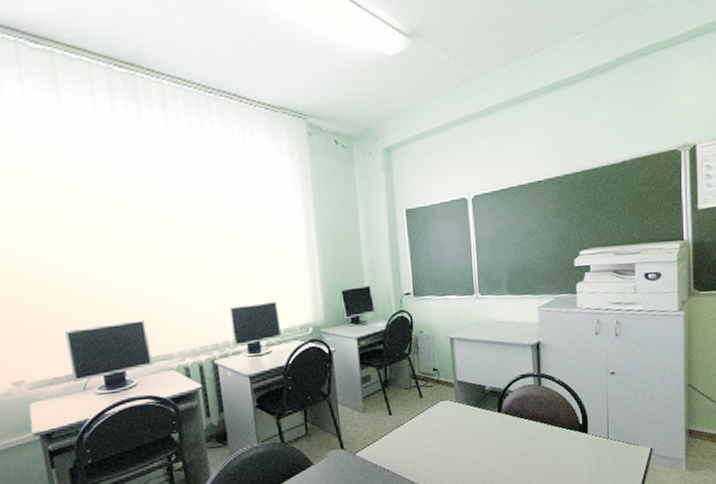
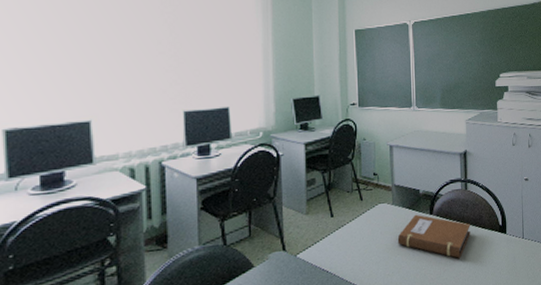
notebook: none [462,412,545,459] -> present [397,214,471,258]

